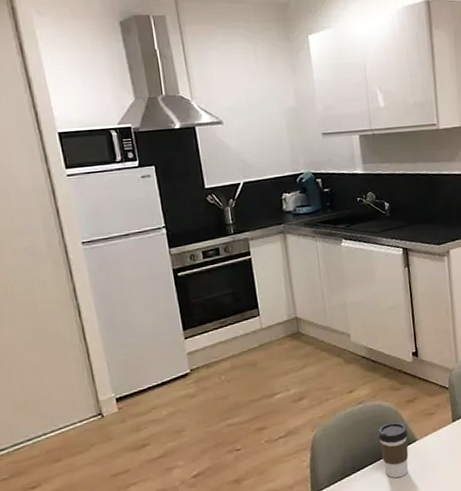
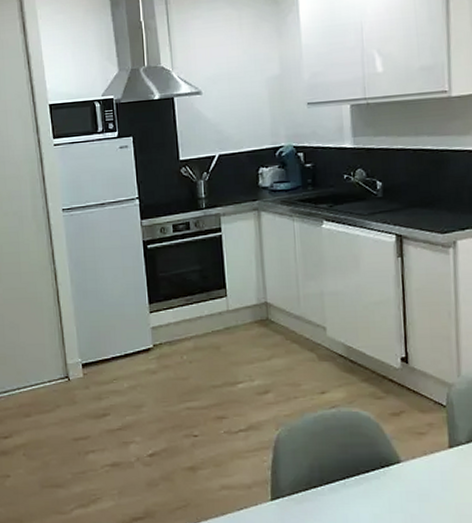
coffee cup: present [377,422,409,479] -> none [352,435,391,502]

